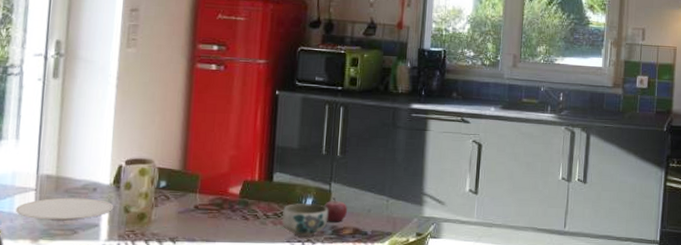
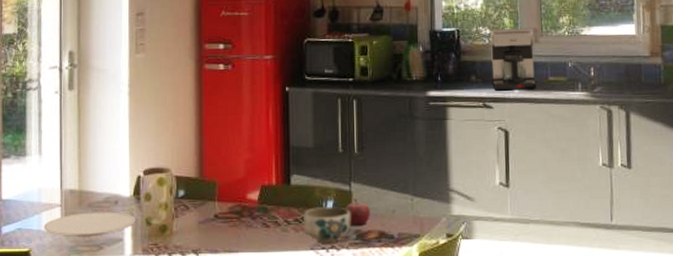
coffee maker: none [471,53,513,109] -> present [490,29,536,91]

